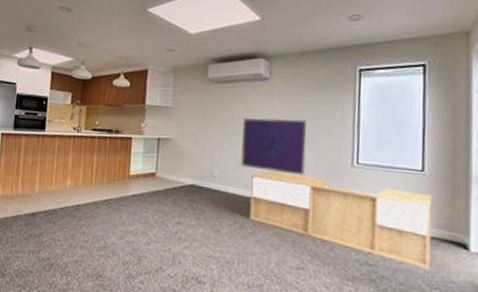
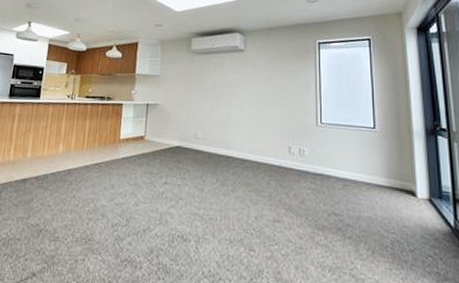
television: present [240,118,306,176] -> none [221,84,278,135]
media console: present [249,171,432,270] -> none [229,131,386,216]

